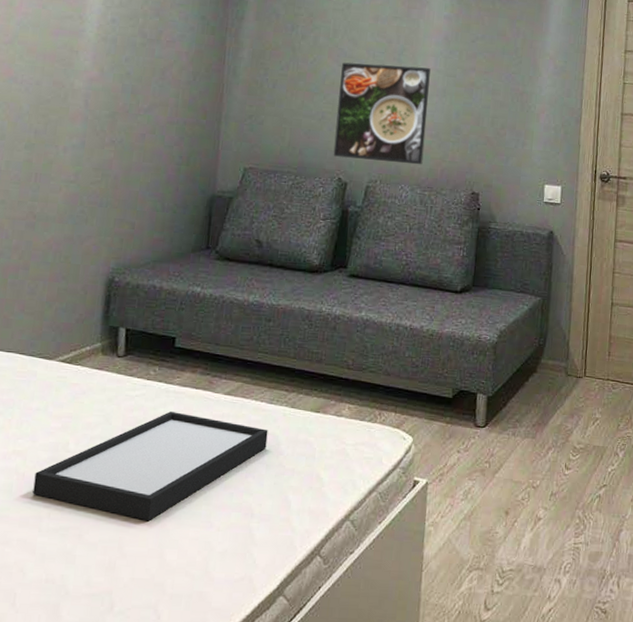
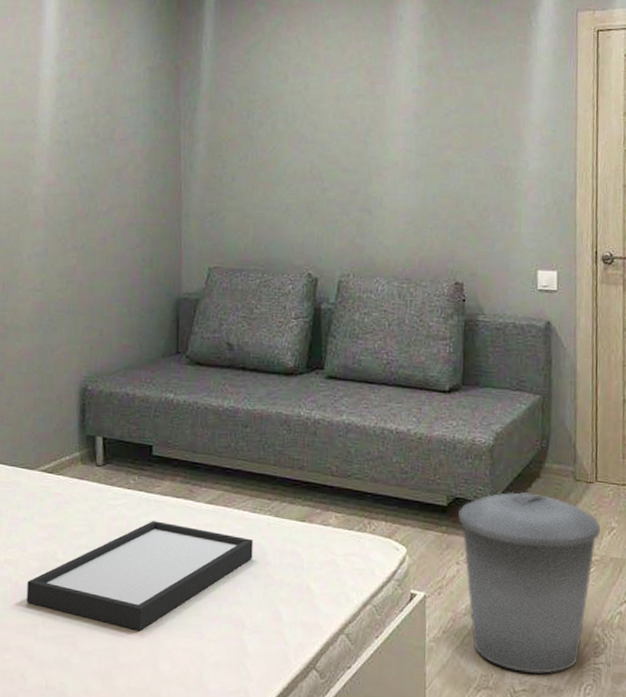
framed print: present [333,62,431,165] -> none [301,148,401,256]
trash can: none [462,385,587,555] -> present [458,492,602,674]

